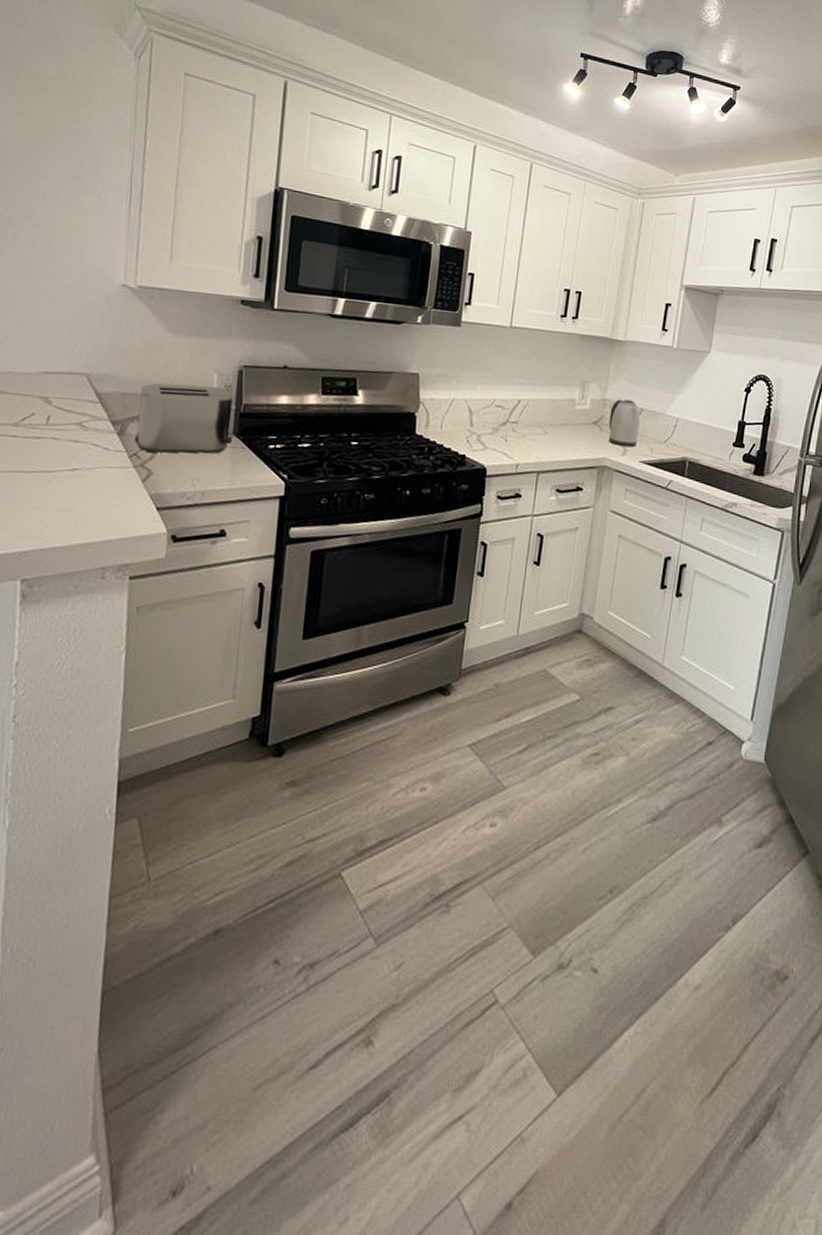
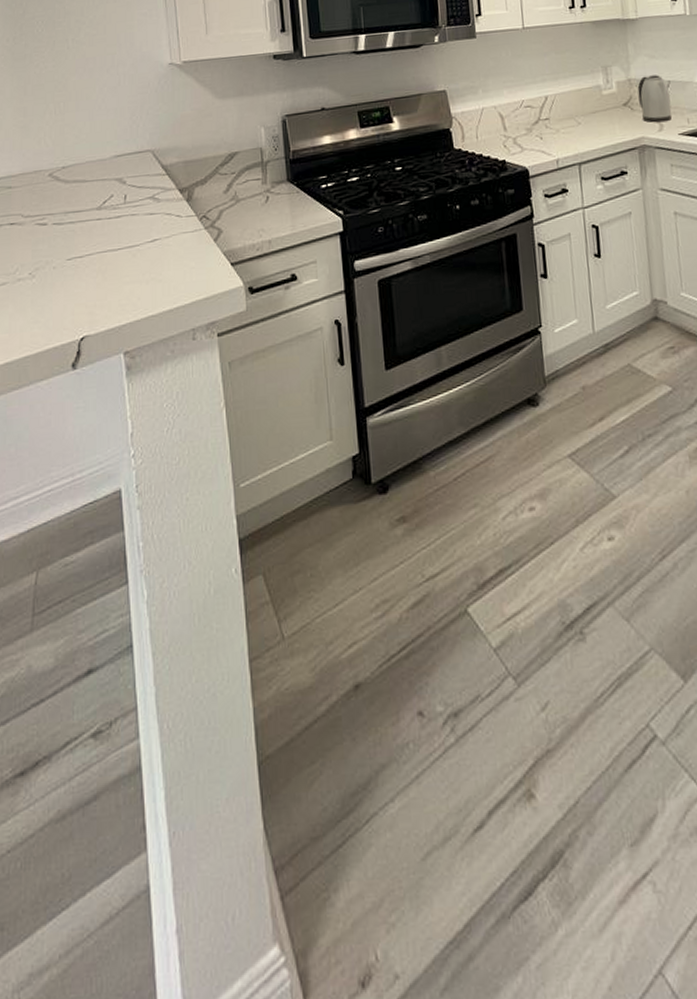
toaster: present [134,383,236,453] -> none [200,139,288,213]

